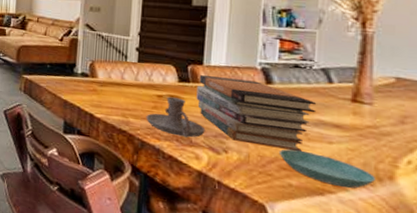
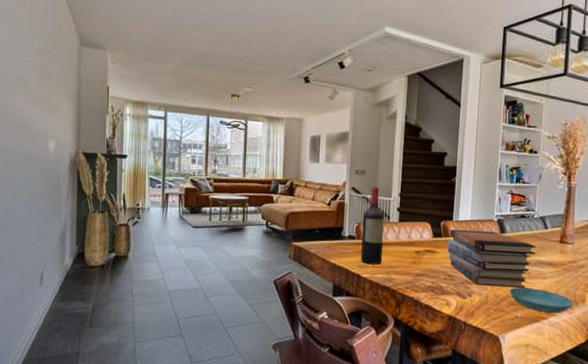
wine bottle: none [94,25,122,106] -> present [361,187,385,265]
candle holder: present [146,96,206,138] -> none [406,251,455,287]

